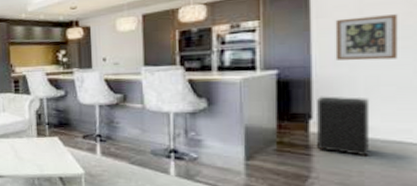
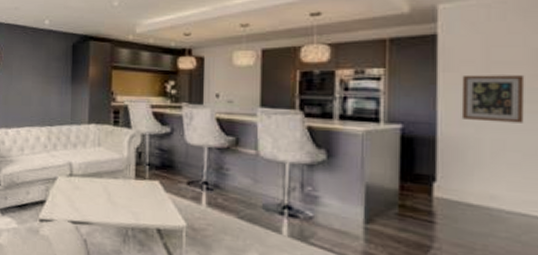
speaker: present [317,96,370,157] -> none [441,157,496,229]

